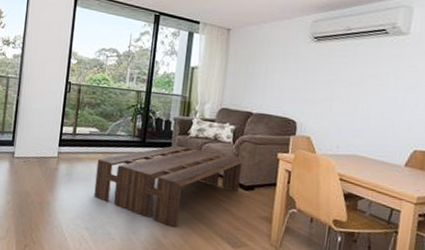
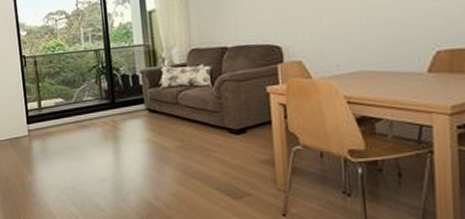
coffee table: present [94,145,242,228] -> none [69,99,229,188]

